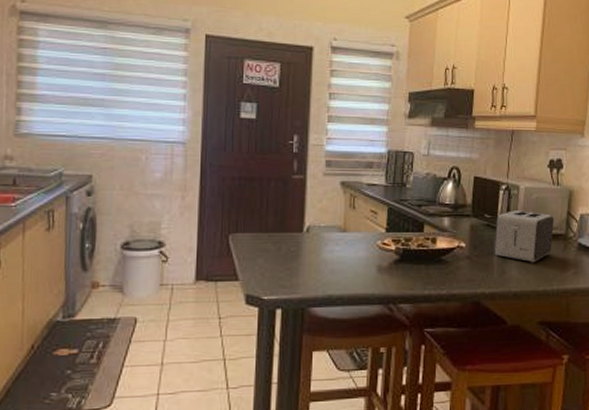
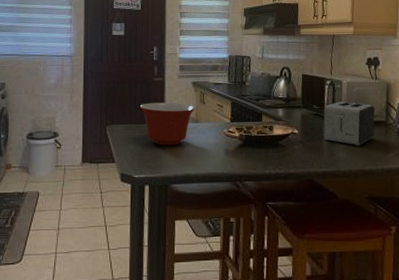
mixing bowl: none [273,206,343,260] -> present [139,102,195,146]

